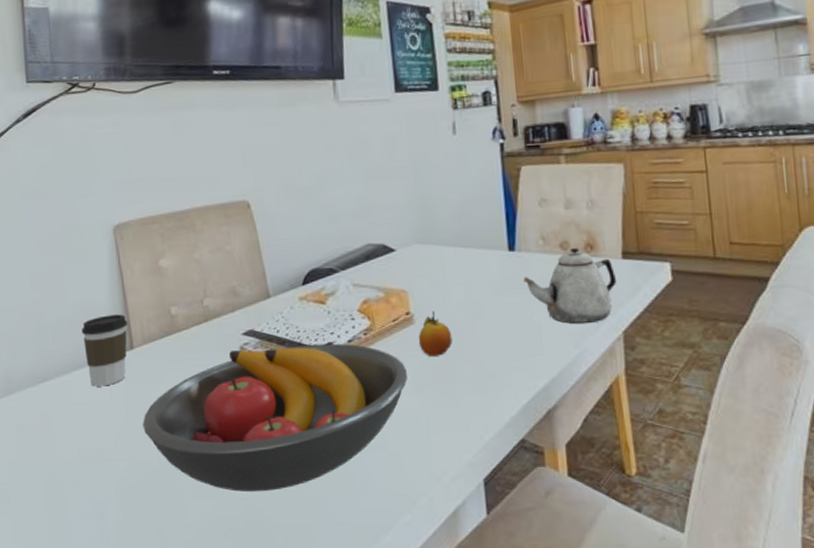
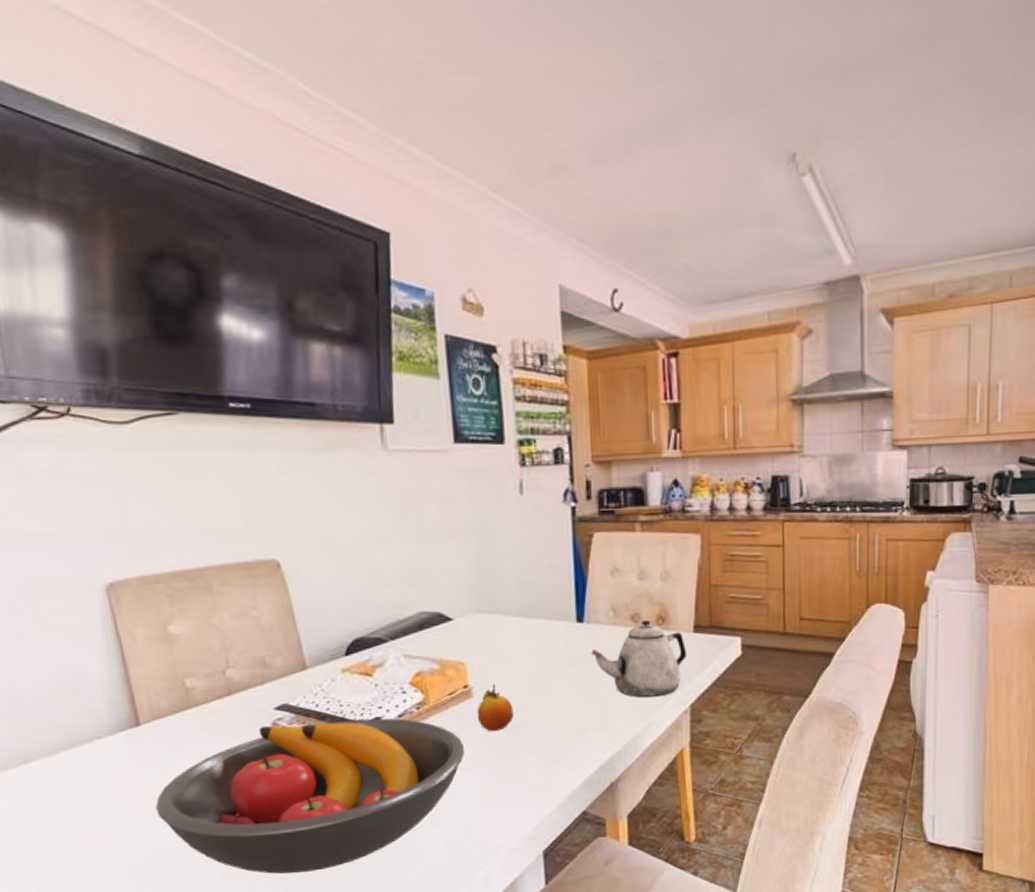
coffee cup: present [81,314,127,387] -> none [71,687,132,768]

